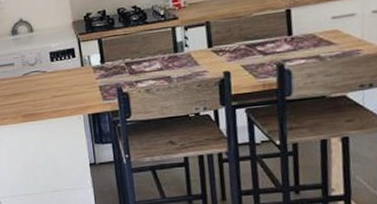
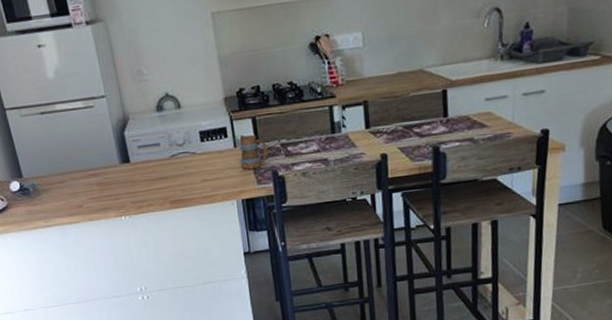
mug: none [86,54,113,87] -> present [239,134,268,170]

